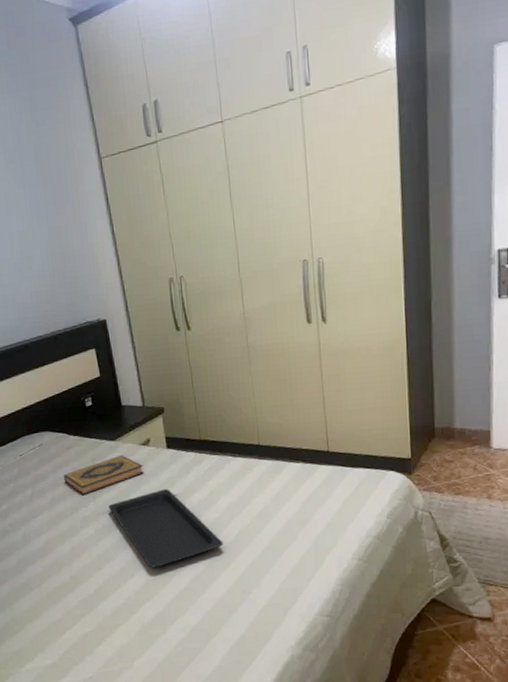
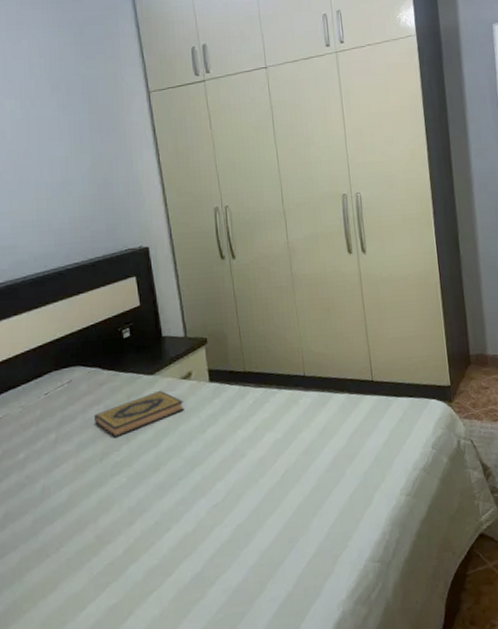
serving tray: present [109,489,224,568] -> none [144,427,269,519]

